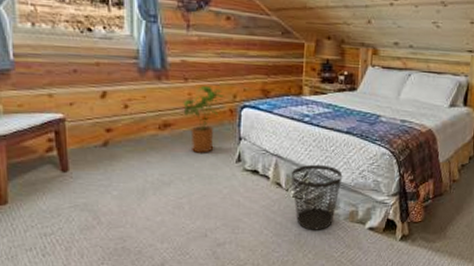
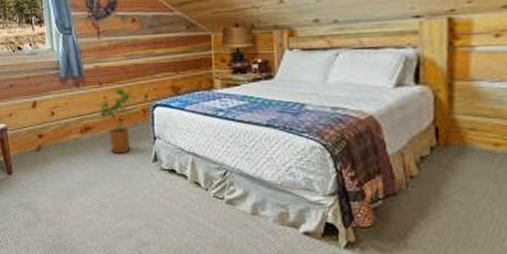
wastebasket: present [290,164,343,230] -> none [209,161,267,233]

